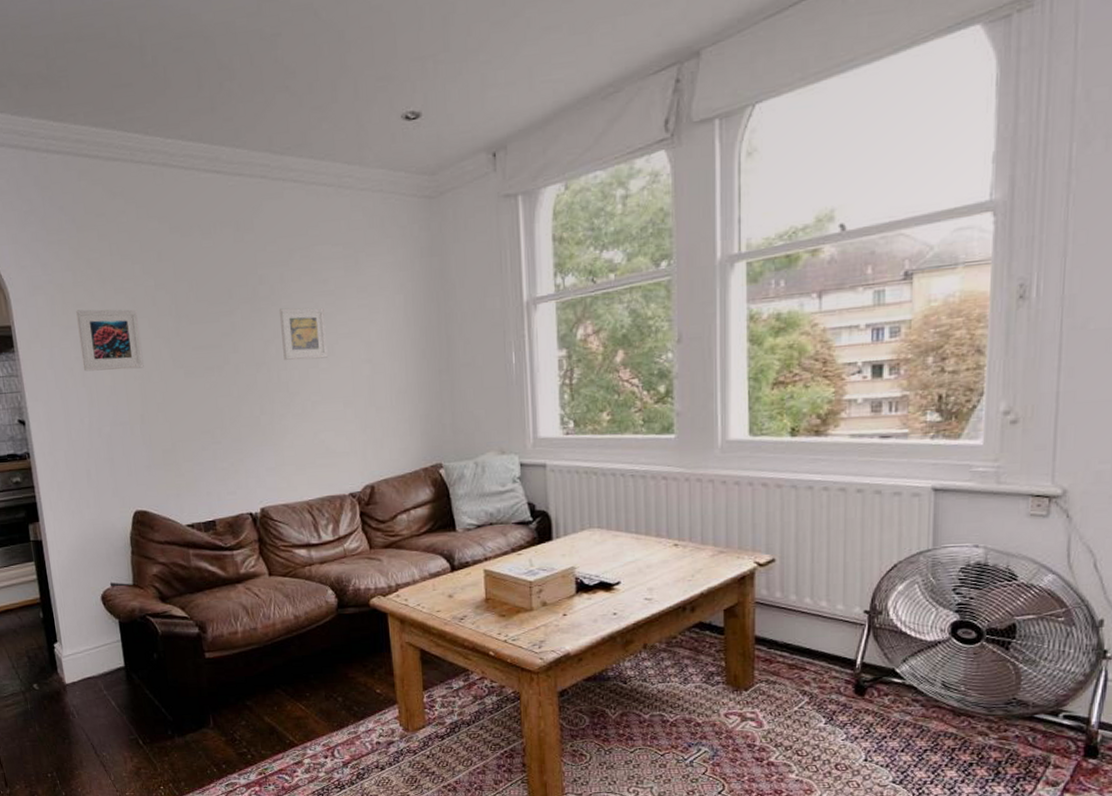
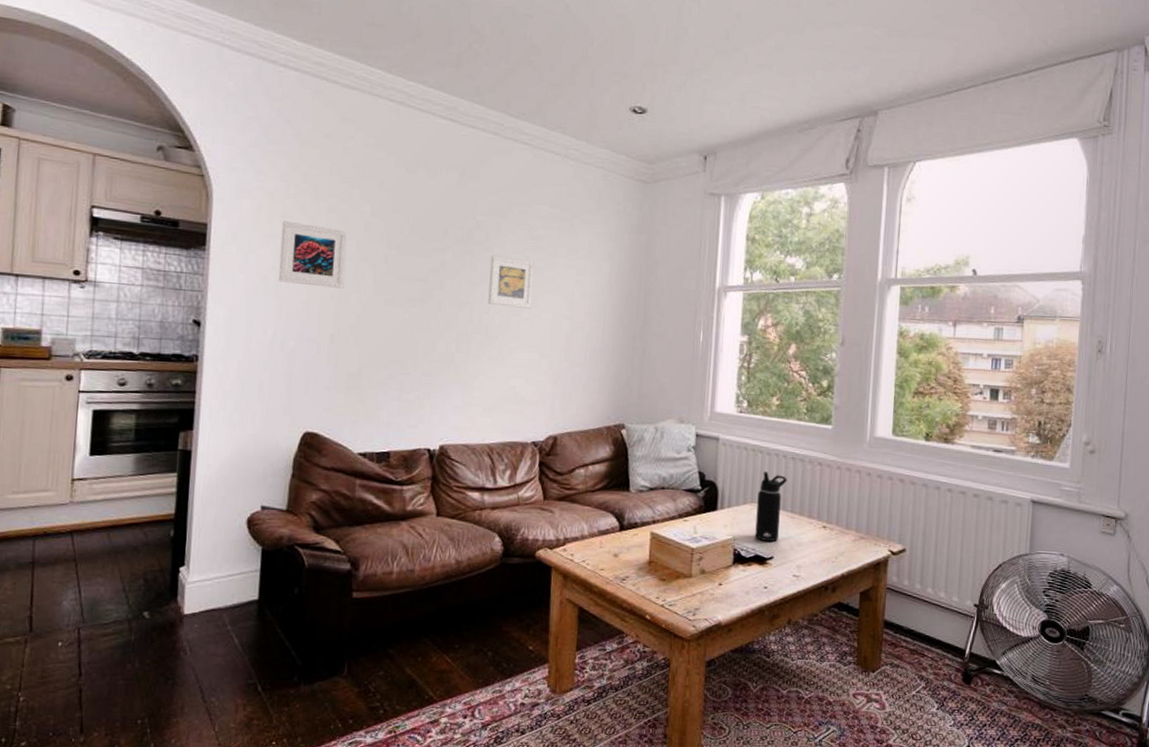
water bottle: none [596,494,628,566] -> present [755,471,787,541]

